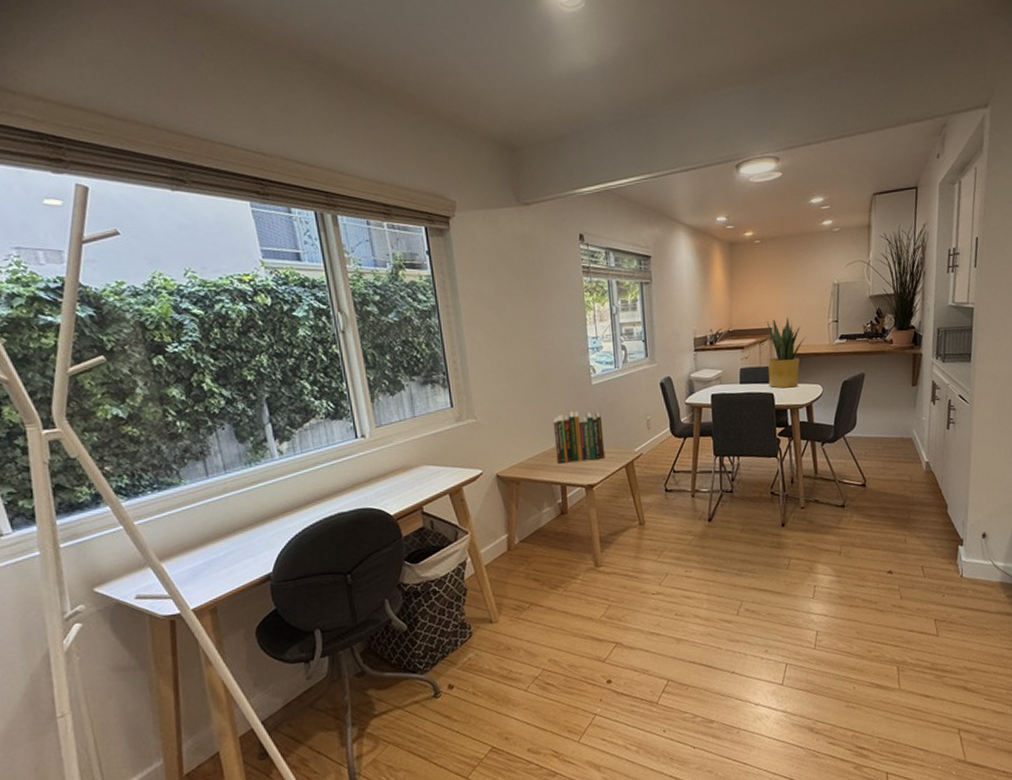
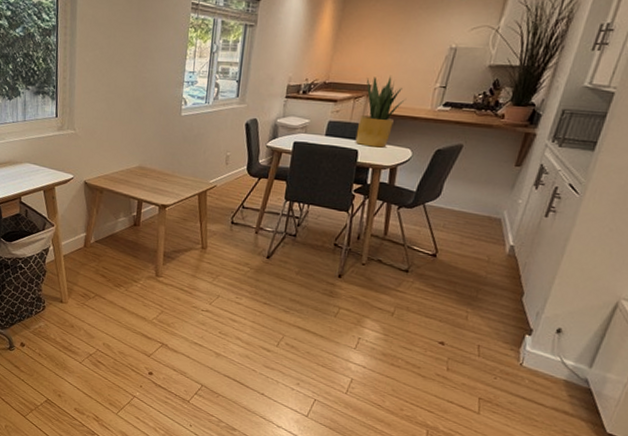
books: present [553,411,606,463] -> none [138,137,185,185]

